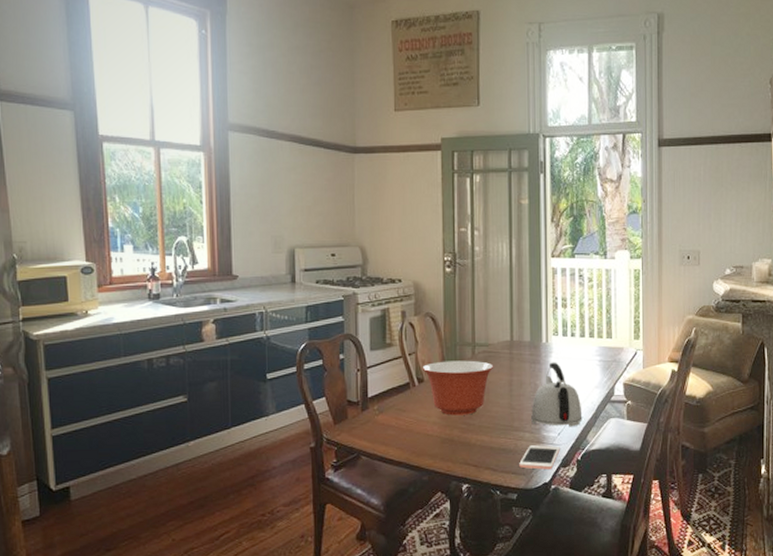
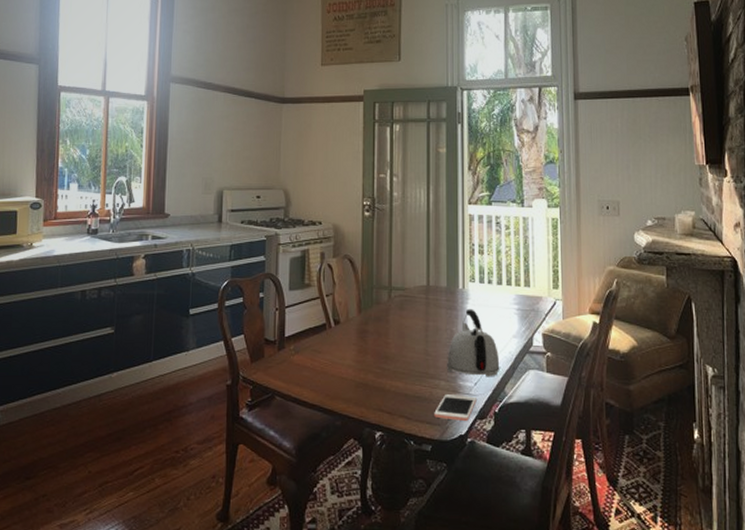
mixing bowl: present [422,360,494,416] -> none [338,303,410,360]

